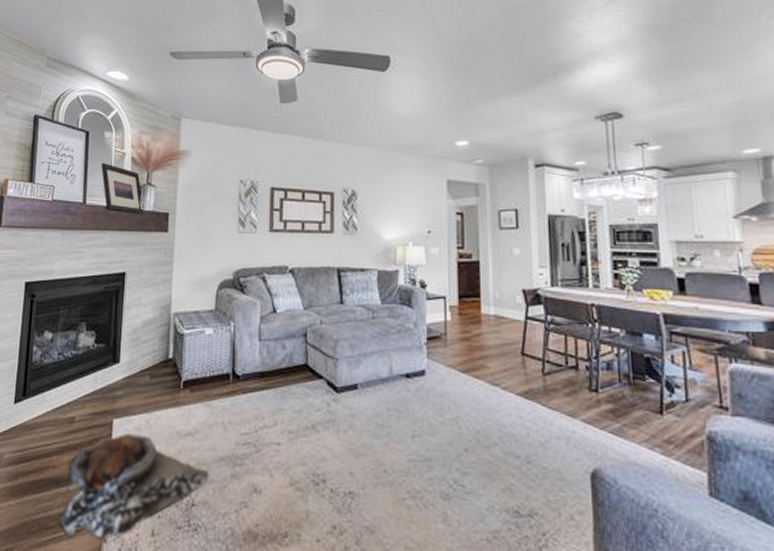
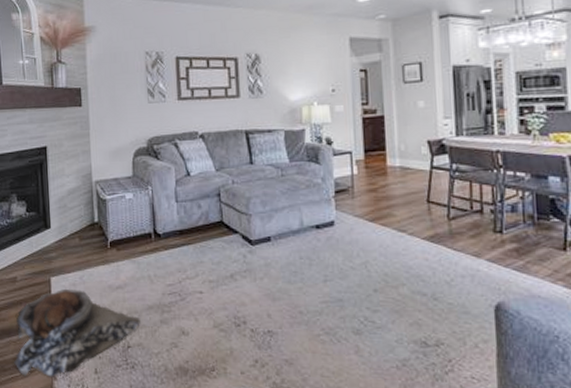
picture frame: present [100,163,145,215] -> none [11,44,58,92]

